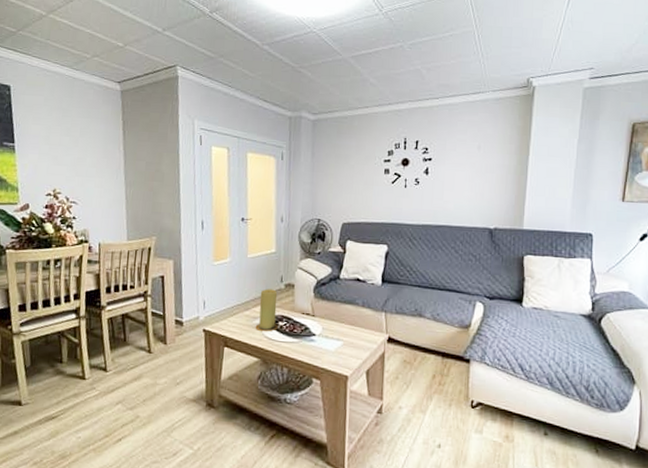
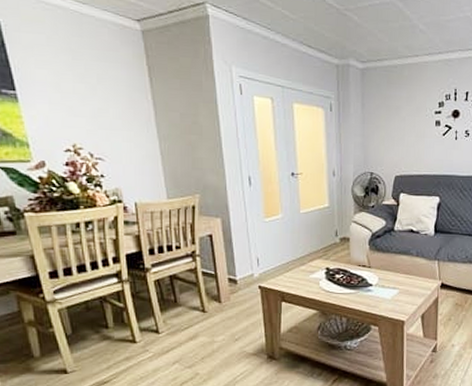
candle: present [255,289,278,332] -> none [312,243,335,285]

